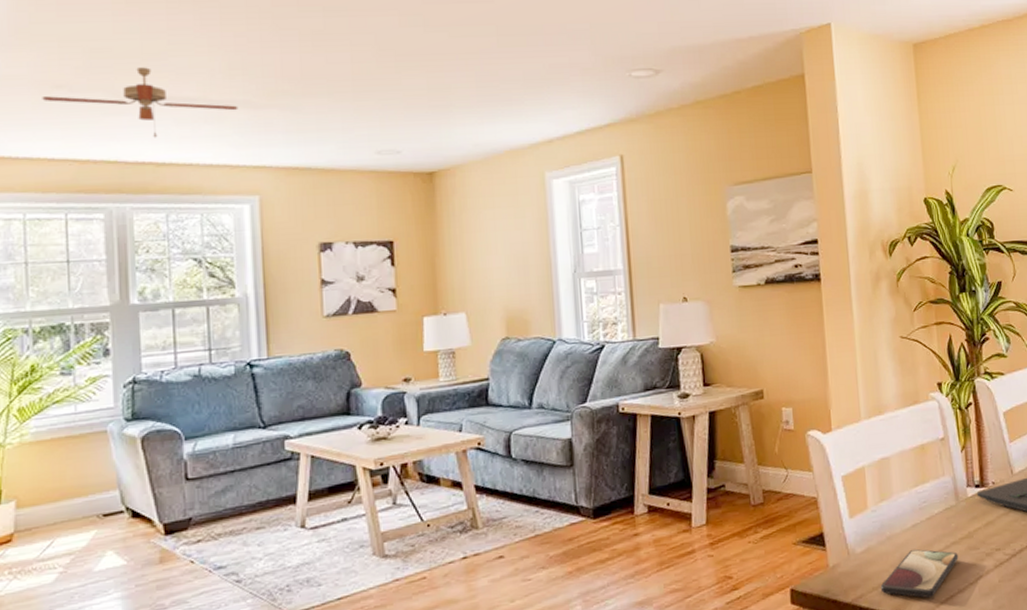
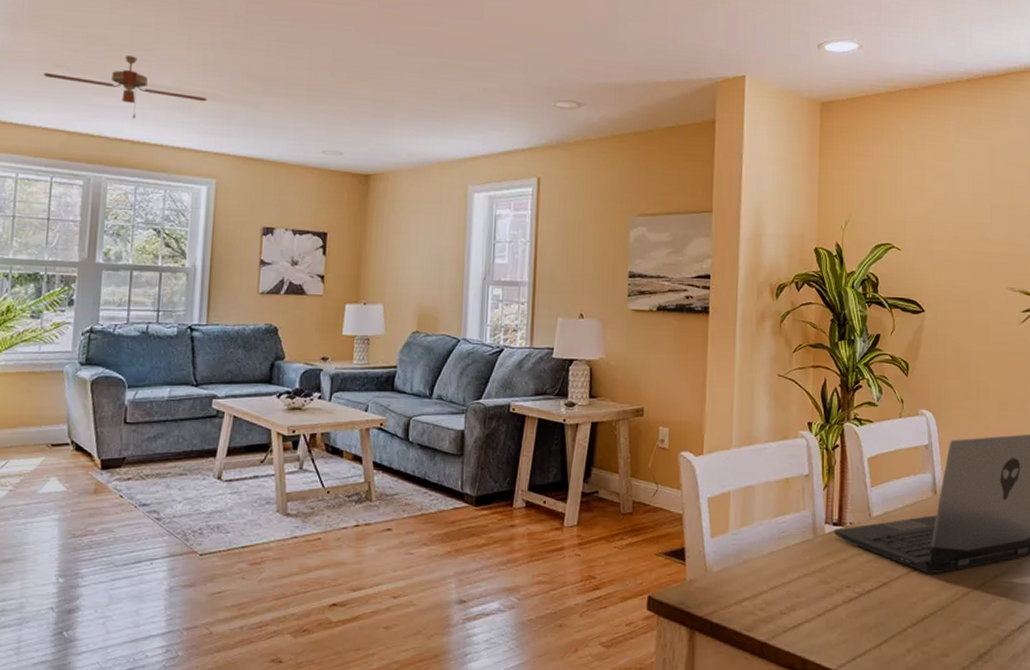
smartphone: present [880,549,959,598] -> none [732,576,810,622]

